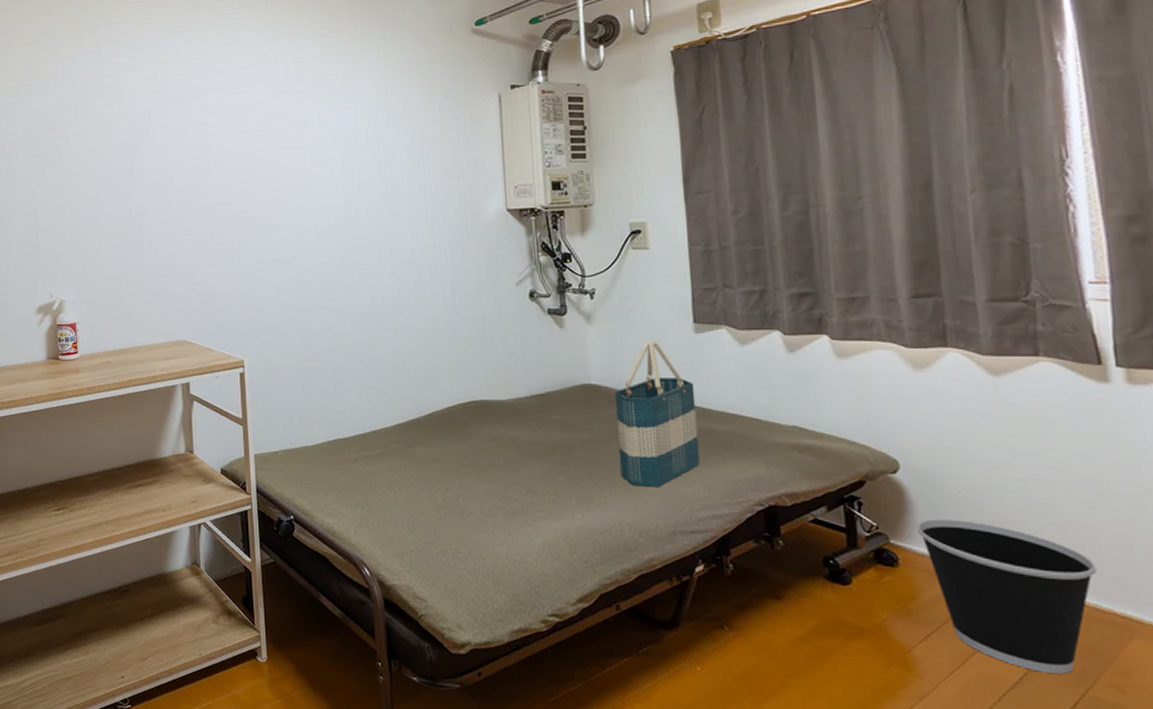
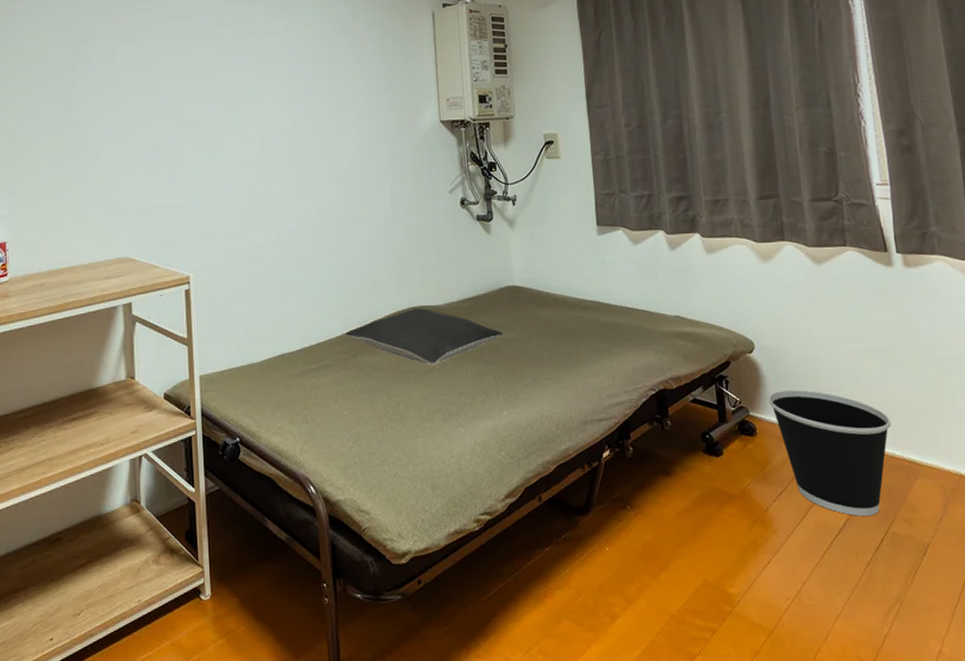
pillow: none [401,403,577,461] -> present [345,308,503,366]
tote bag: present [614,341,701,487] -> none [533,243,605,381]

